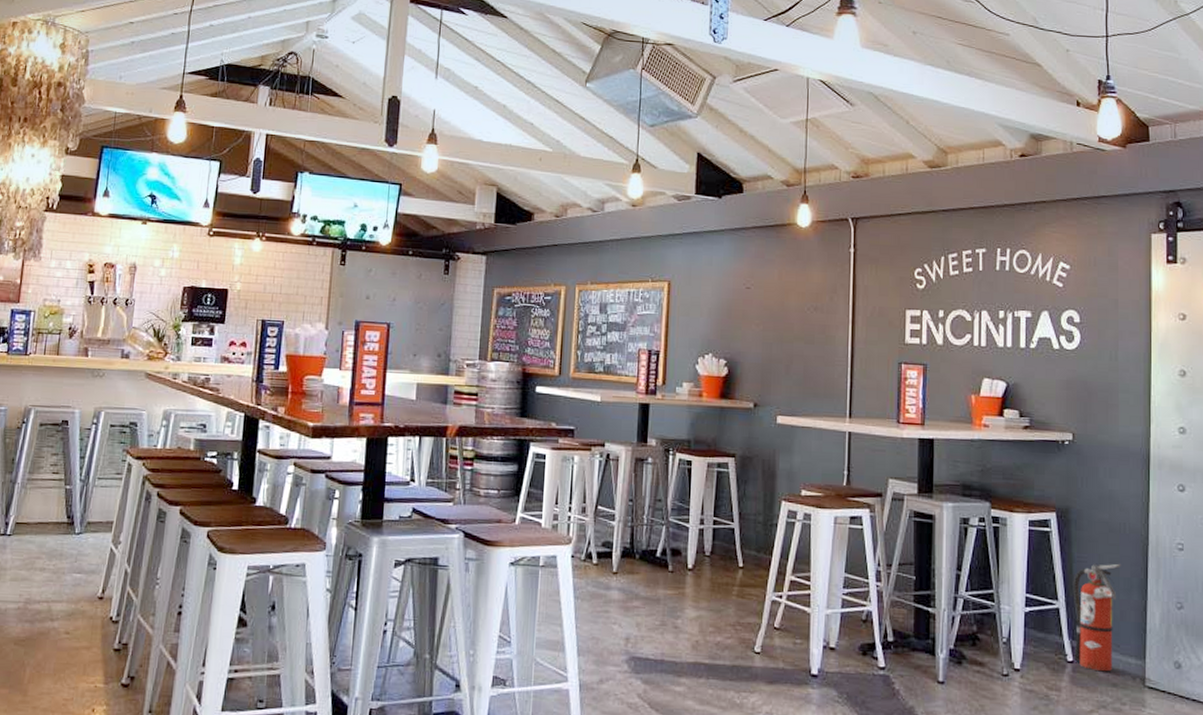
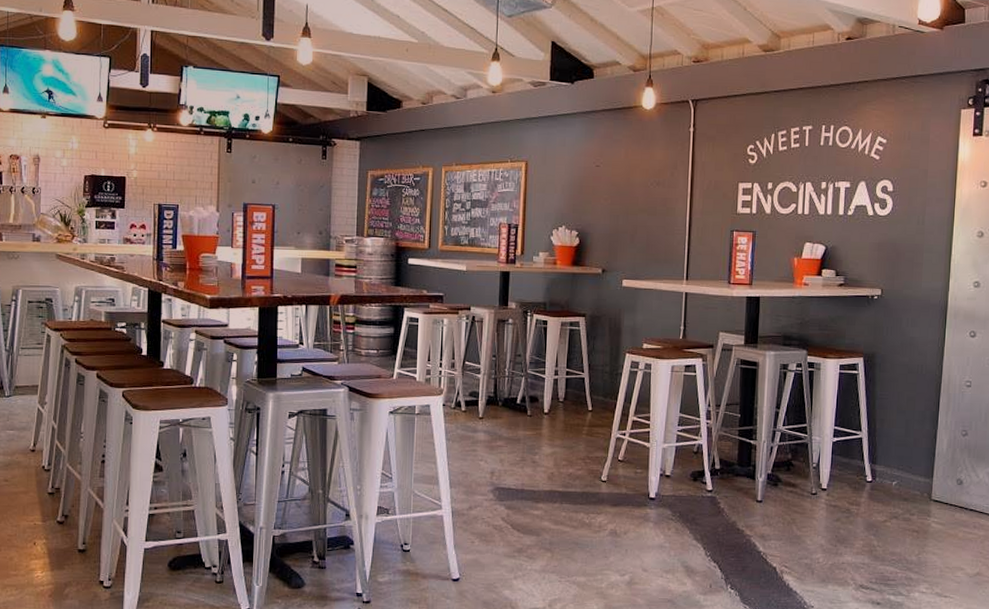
fire extinguisher: present [1073,563,1121,672] -> none [873,399,917,489]

